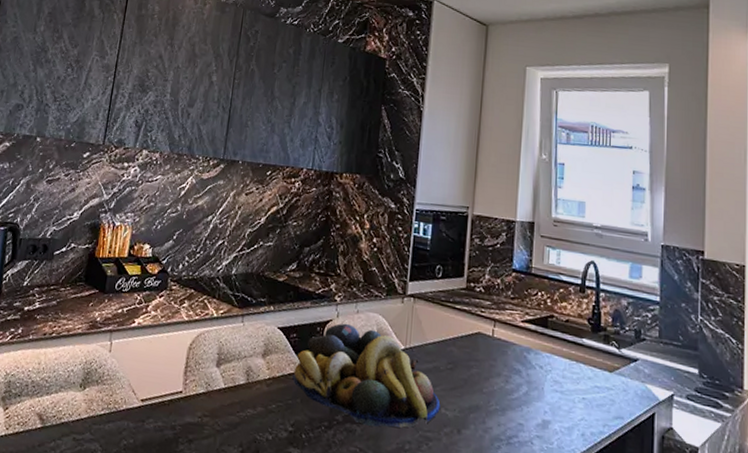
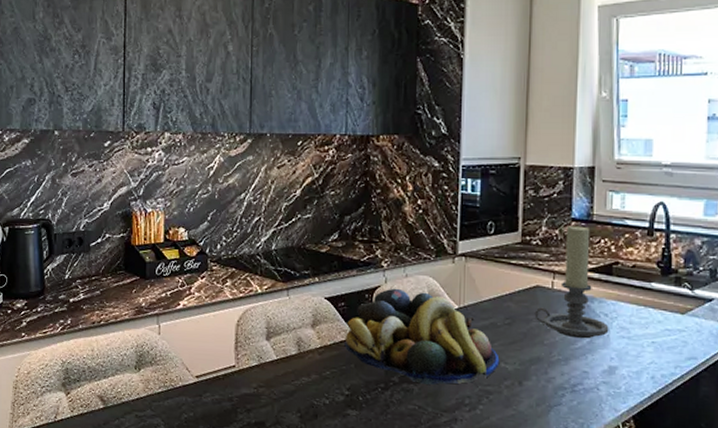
candle holder: none [475,276,544,391] -> present [534,225,609,339]

